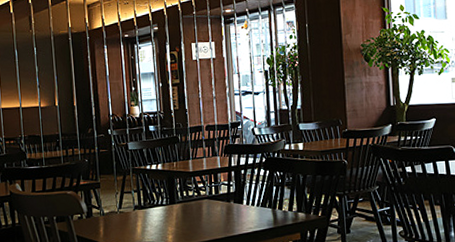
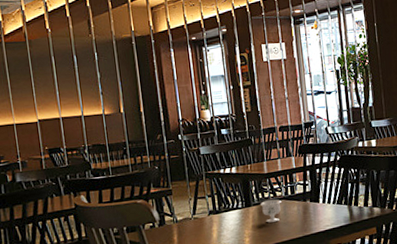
teacup: none [184,198,206,221] -> present [259,199,282,223]

